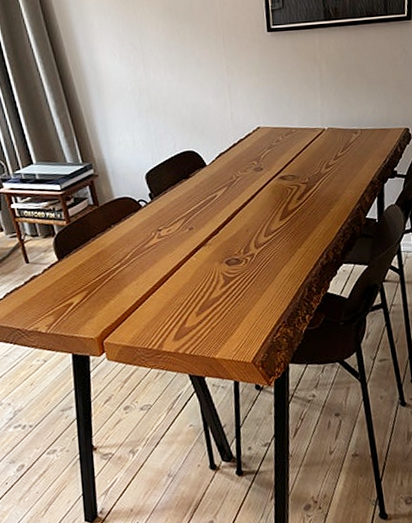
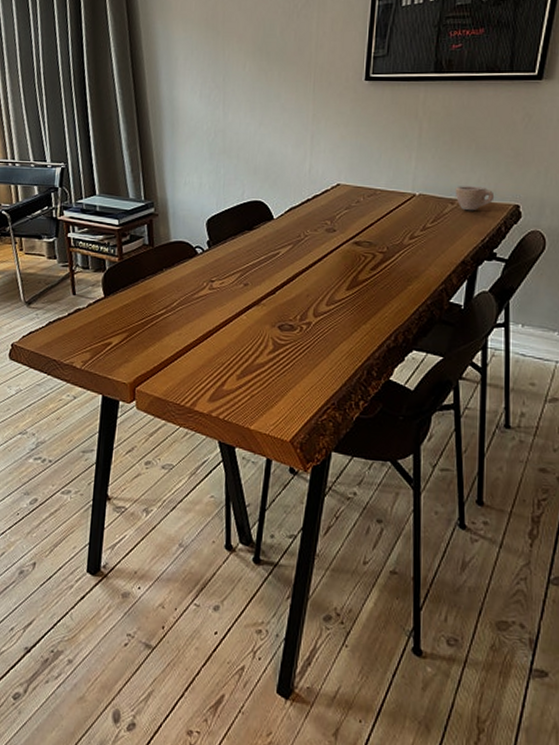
cup: none [356,116,389,138] -> present [455,186,495,211]

